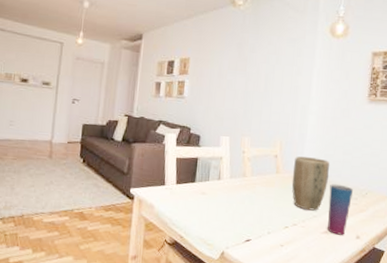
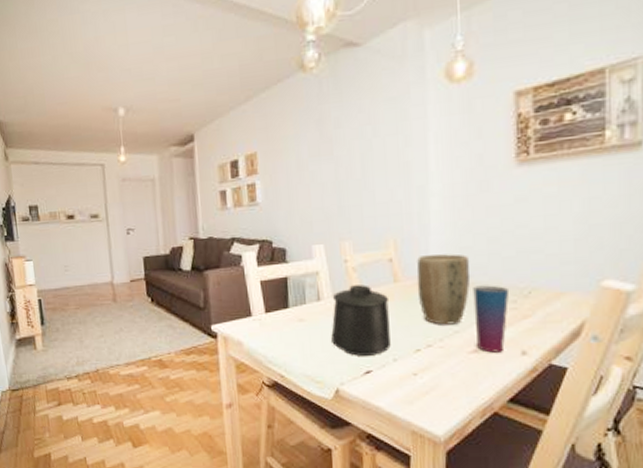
mug: none [224,171,271,228] -> present [331,284,391,356]

